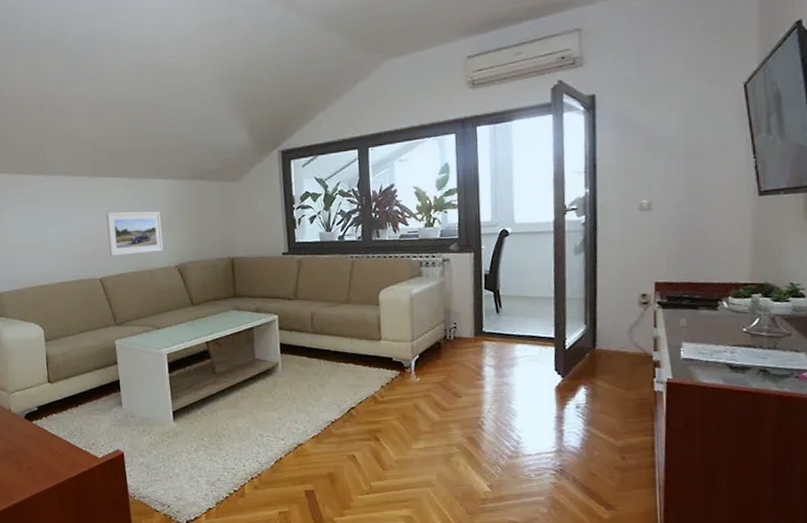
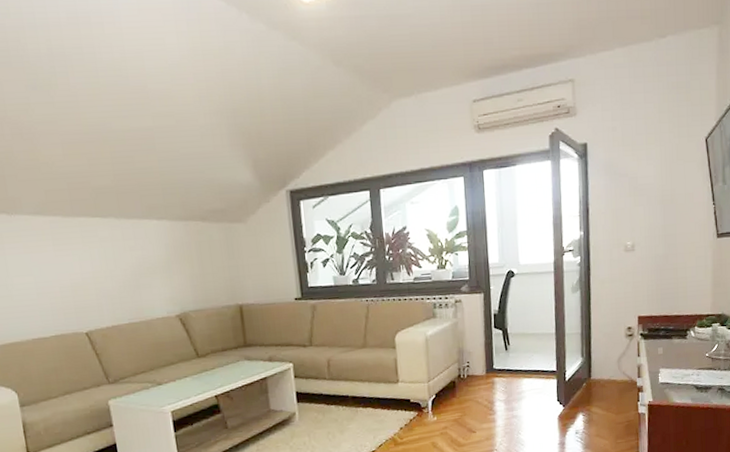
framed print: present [105,211,164,256] -> none [88,255,162,307]

